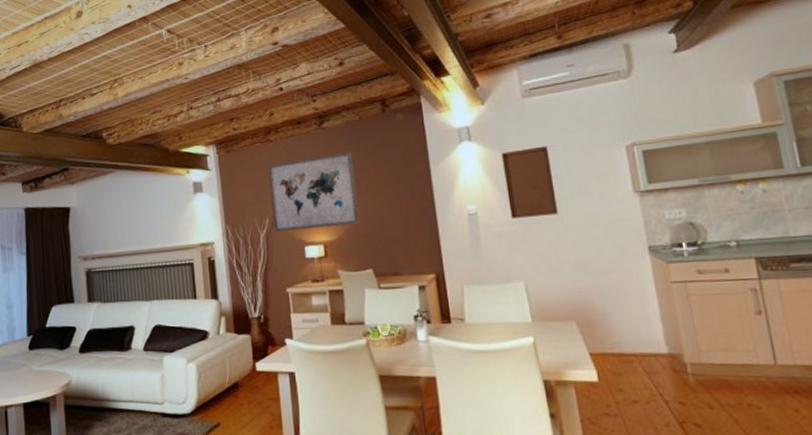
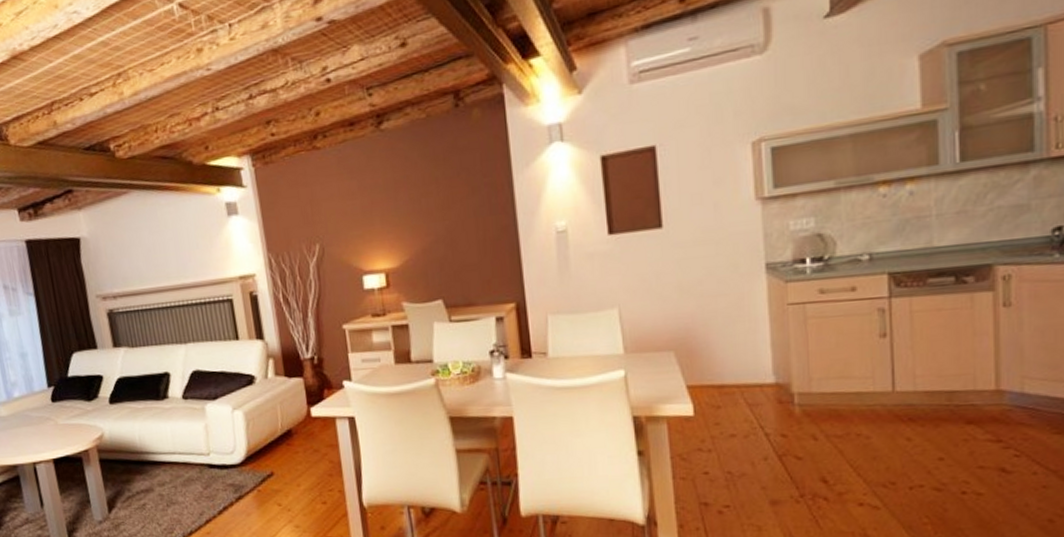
wall art: present [267,151,360,232] -> none [315,158,427,260]

